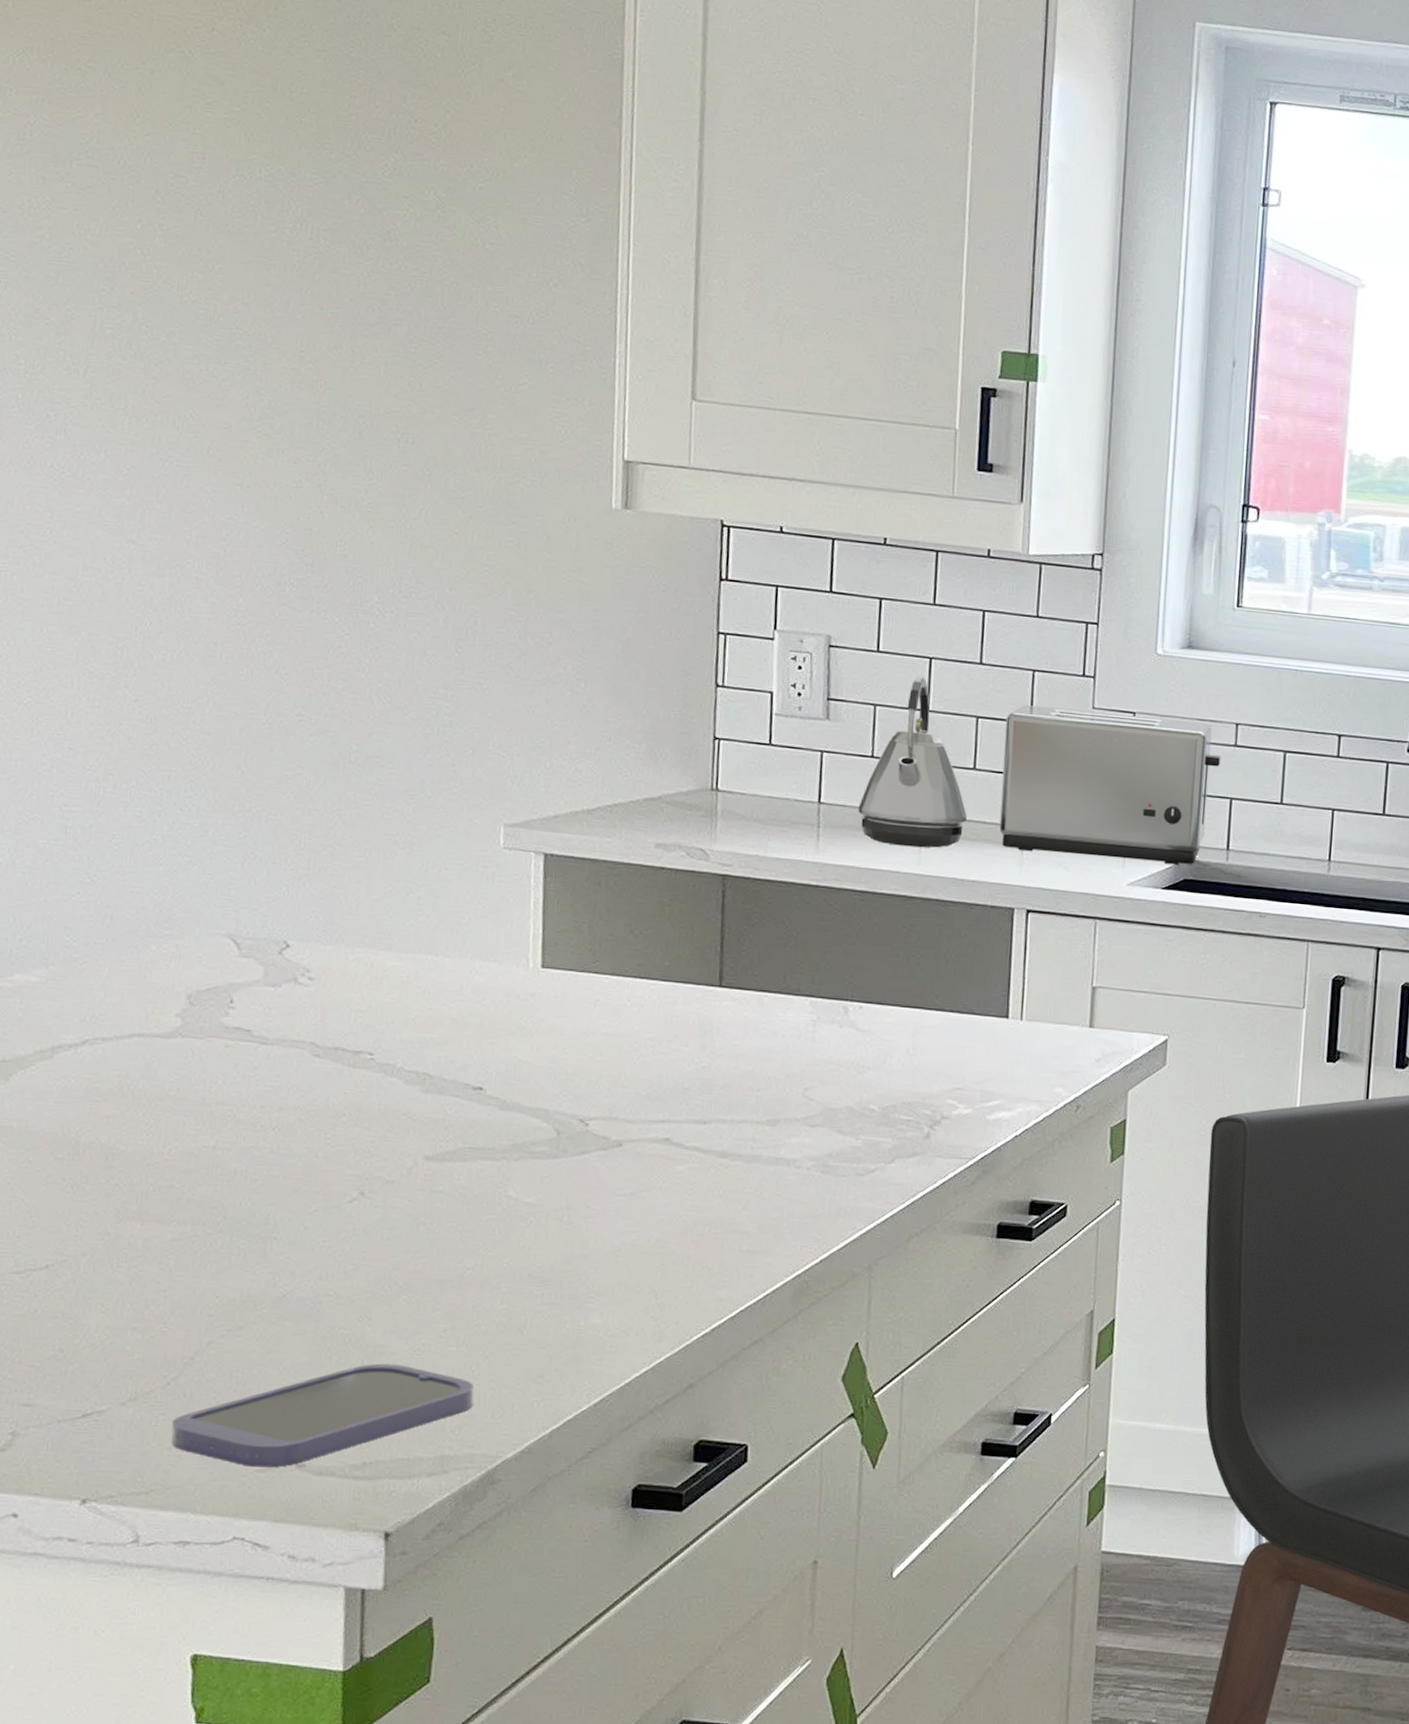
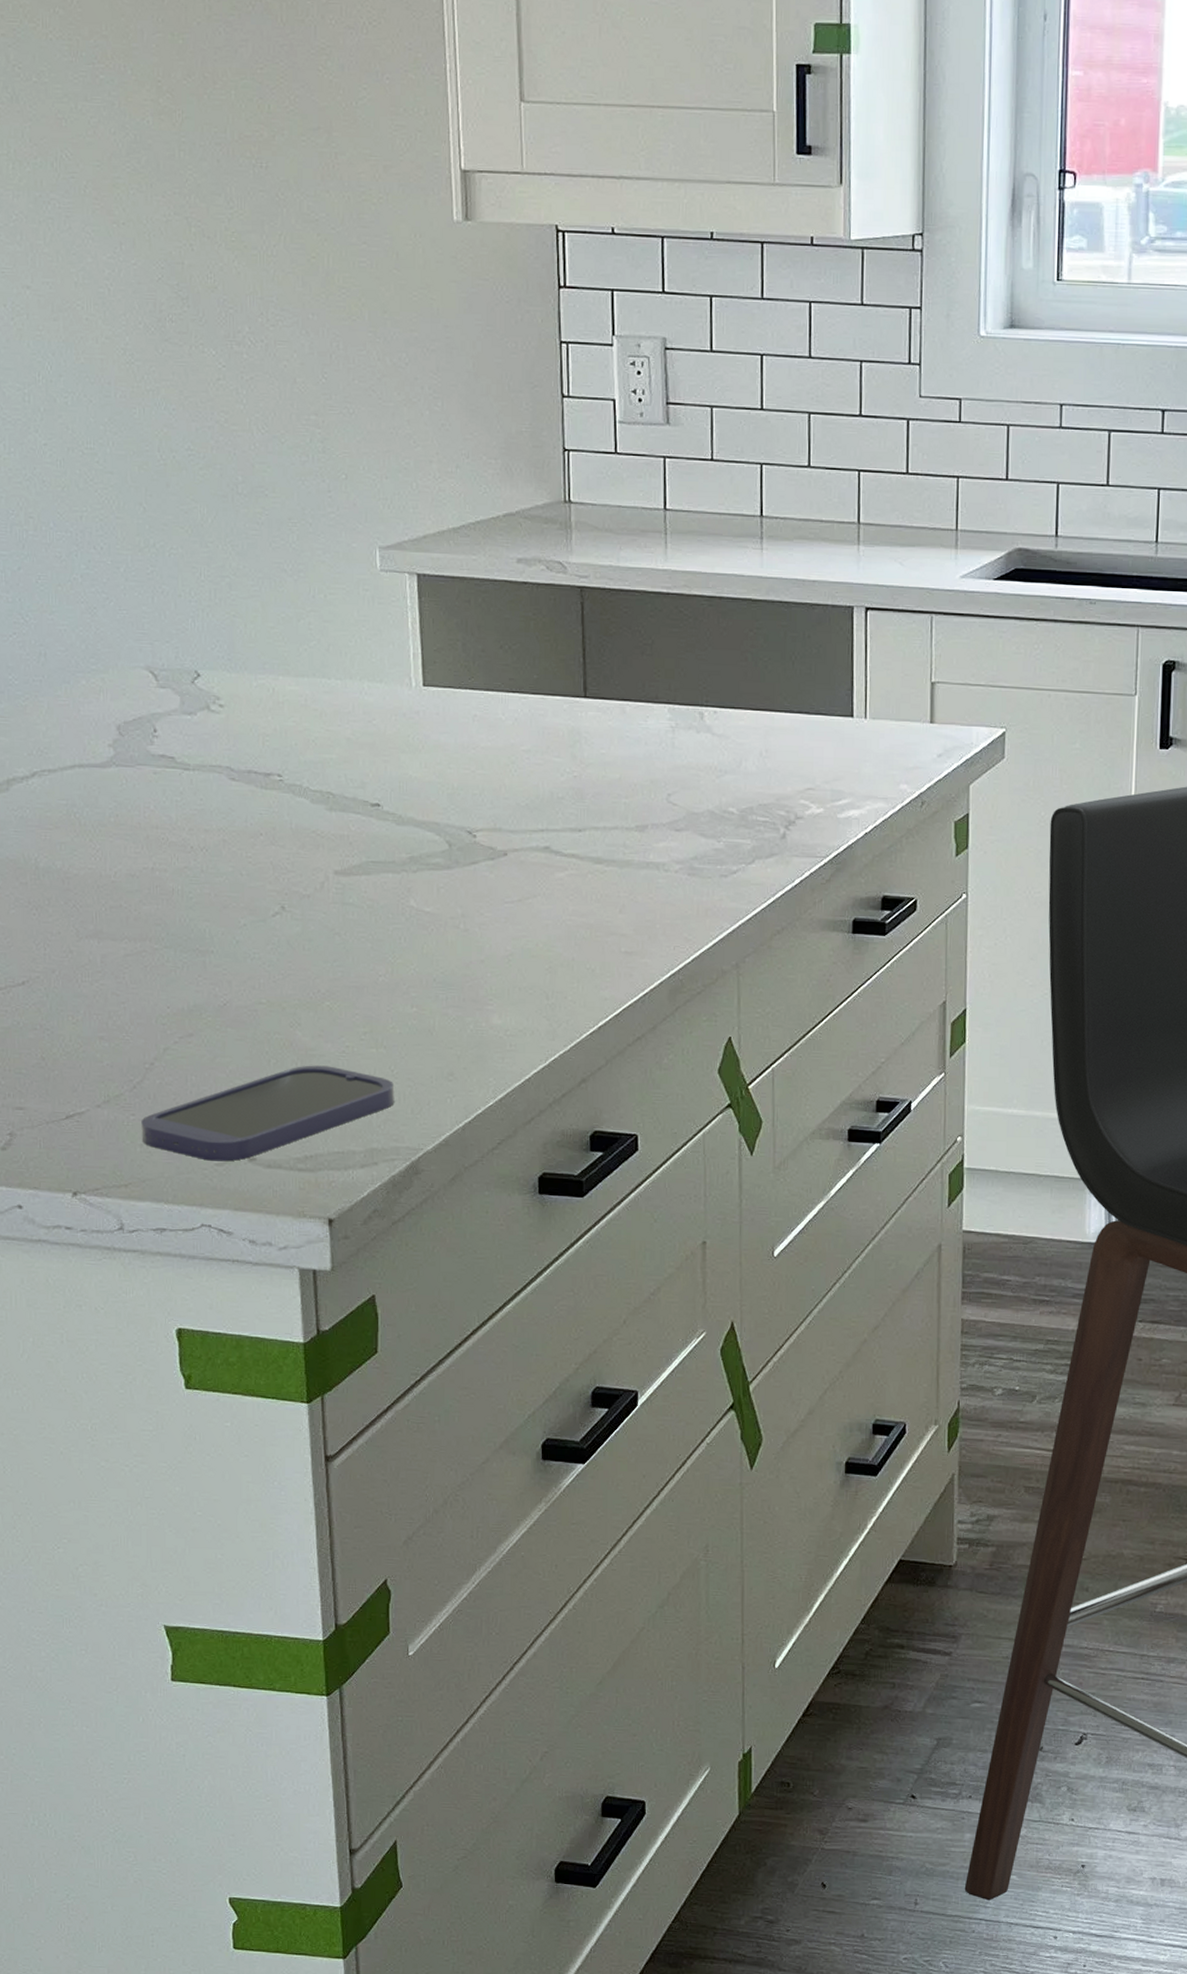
kettle: present [858,676,967,848] -> none [701,374,804,550]
toaster: present [999,705,1221,865] -> none [835,397,1047,554]

